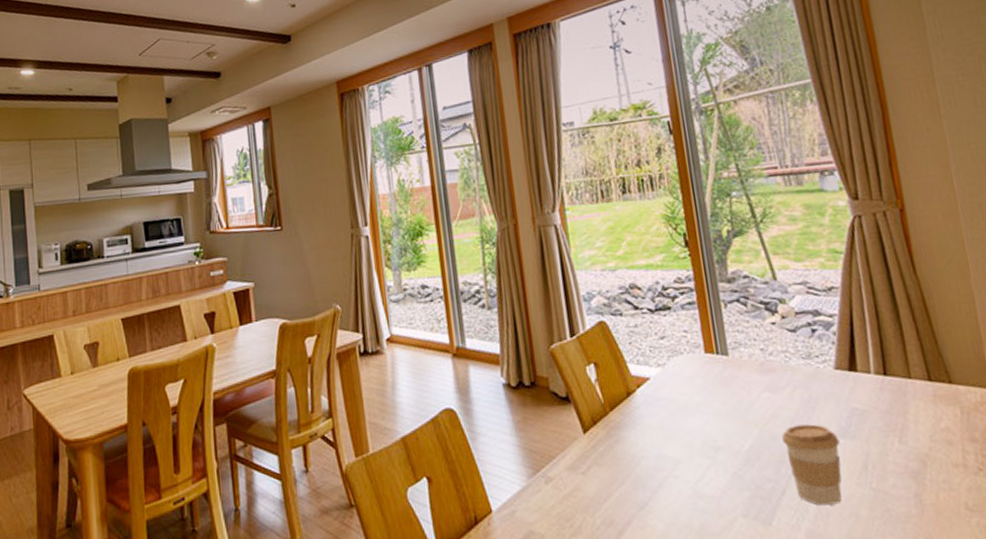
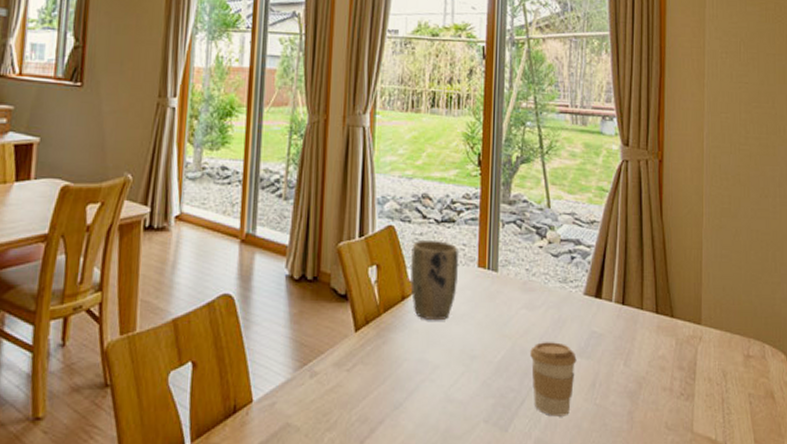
plant pot: none [628,330,687,415] -> present [410,239,458,321]

